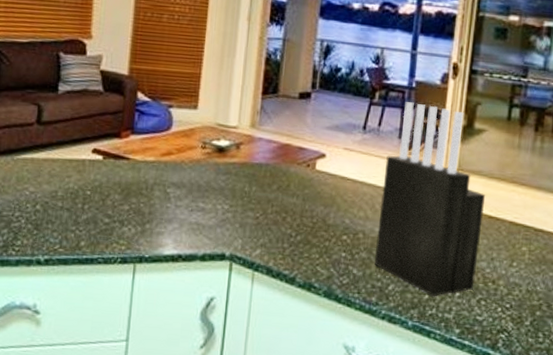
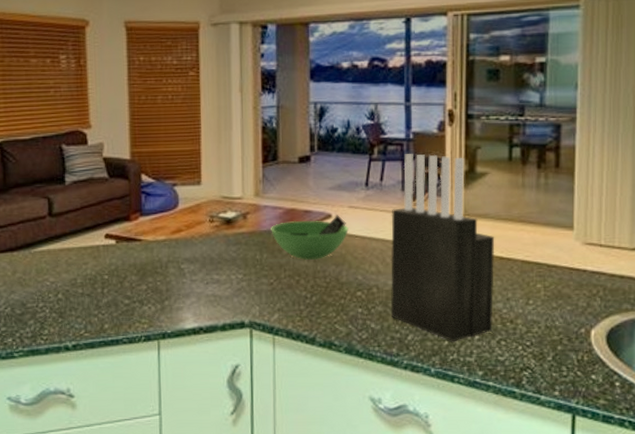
bowl: none [263,155,341,198] -> present [271,215,349,260]

